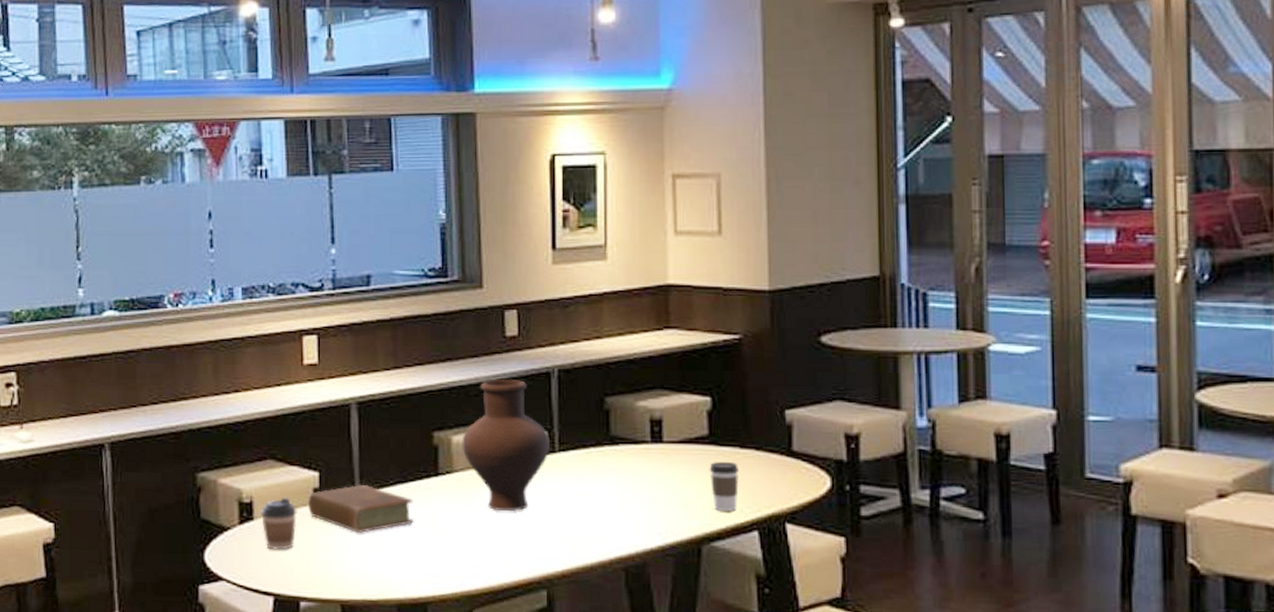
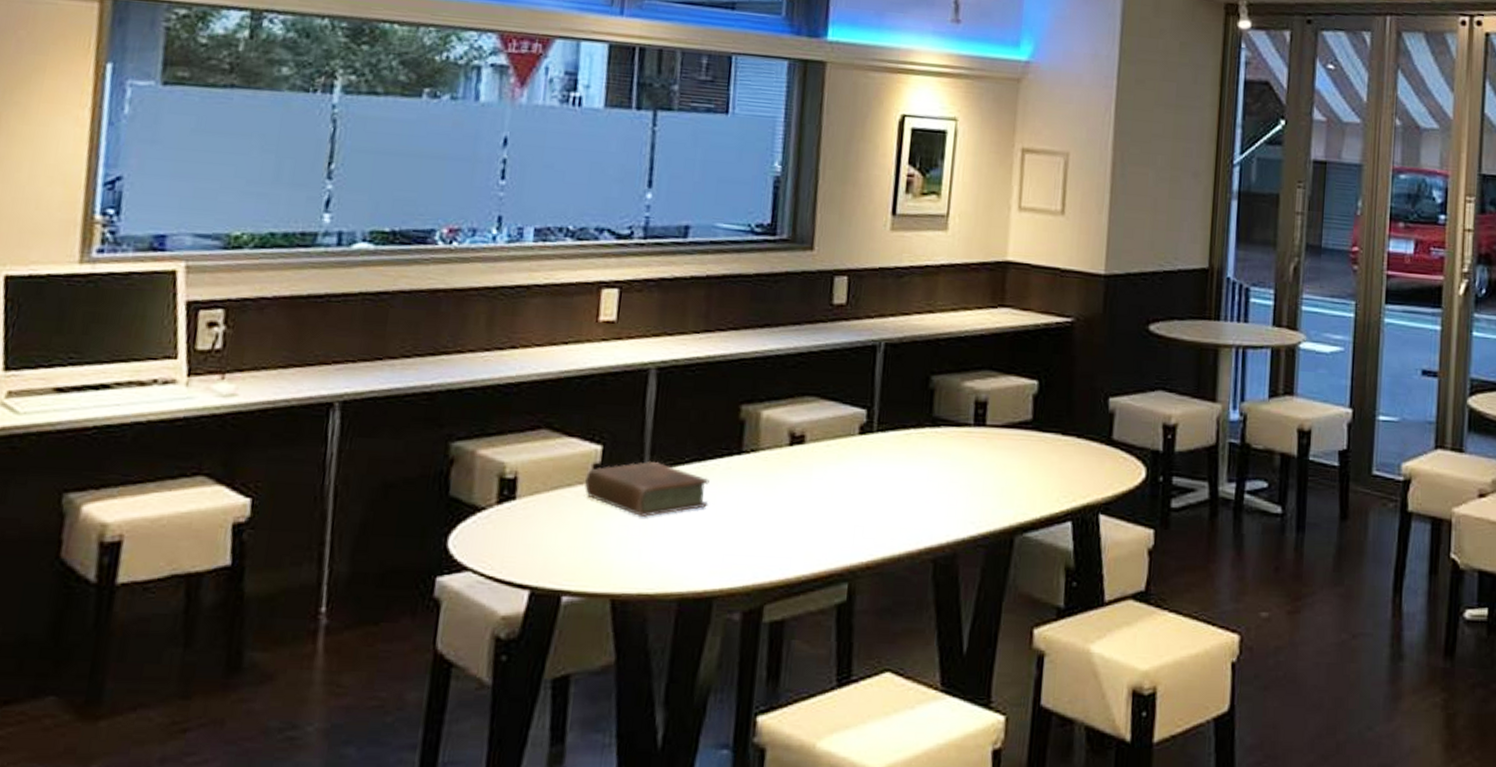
coffee cup: present [260,497,297,550] -> none [525,473,571,536]
vase: present [462,379,550,512] -> none [771,350,869,496]
coffee cup: present [709,461,739,511] -> none [1029,447,1059,501]

